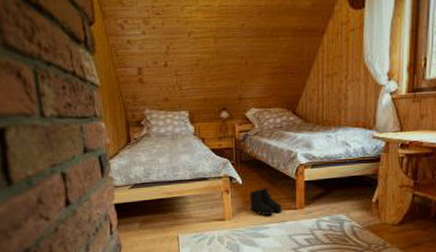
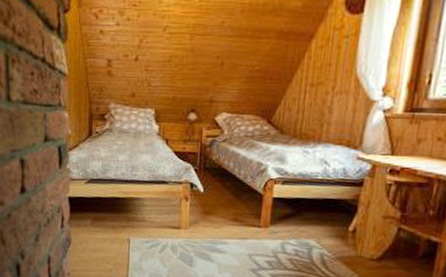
boots: present [249,187,282,215] -> none [209,199,244,230]

